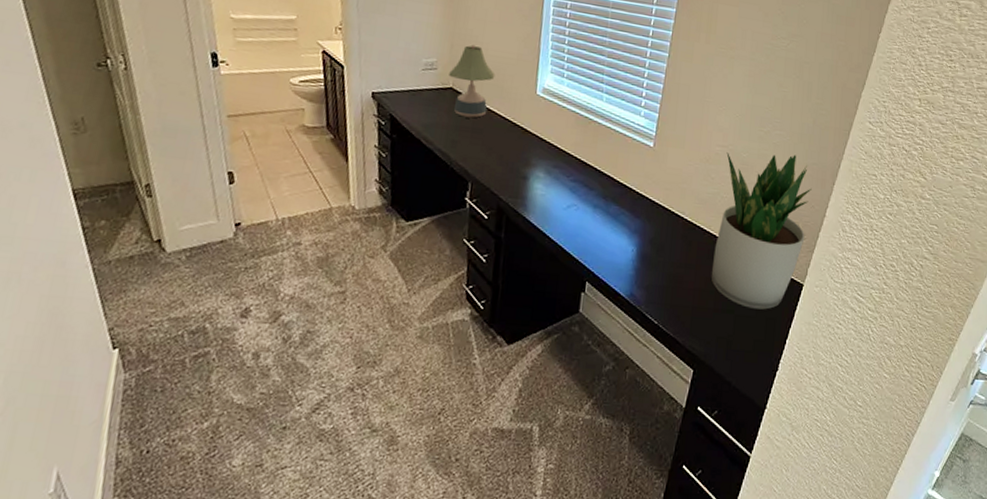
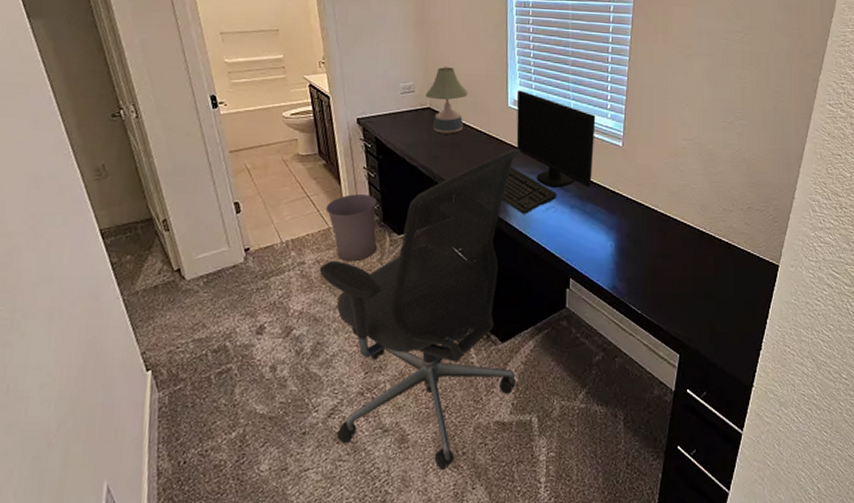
office chair: none [316,139,546,478] -> present [319,148,521,471]
waste bin: none [329,173,386,247] -> present [325,194,377,262]
computer keyboard: none [496,157,581,210] -> present [476,166,557,214]
monitor: none [541,77,629,188] -> present [516,90,596,188]
planter: present [710,152,812,310] -> none [688,142,779,292]

